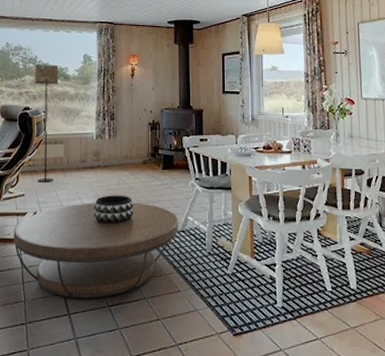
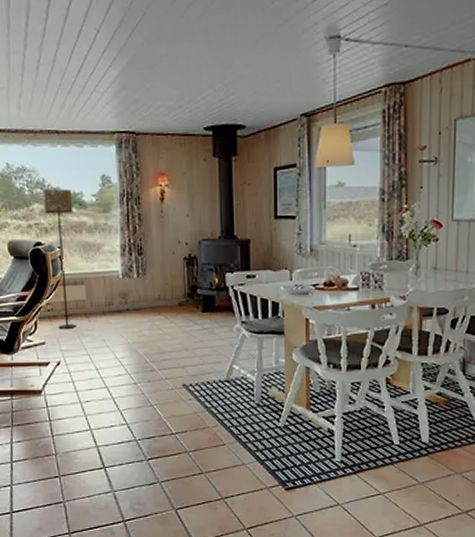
coffee table: present [13,203,178,299] -> none [36,351,222,453]
decorative bowl: present [93,195,134,225] -> none [123,342,170,374]

